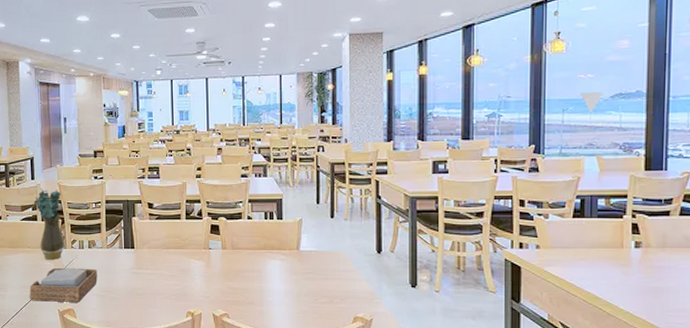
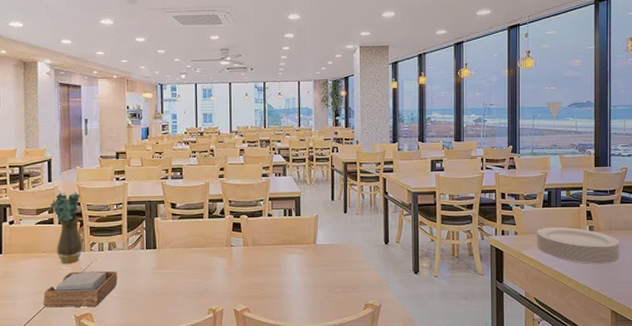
plate: none [565,241,677,287] -> present [537,226,620,264]

